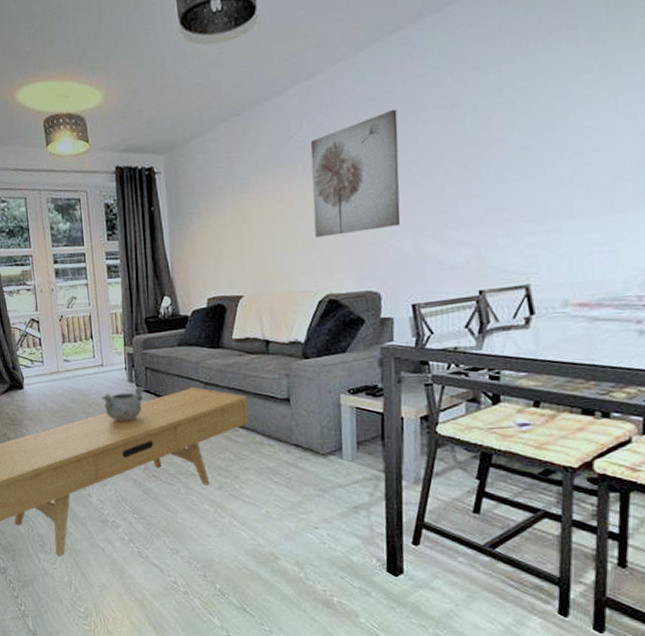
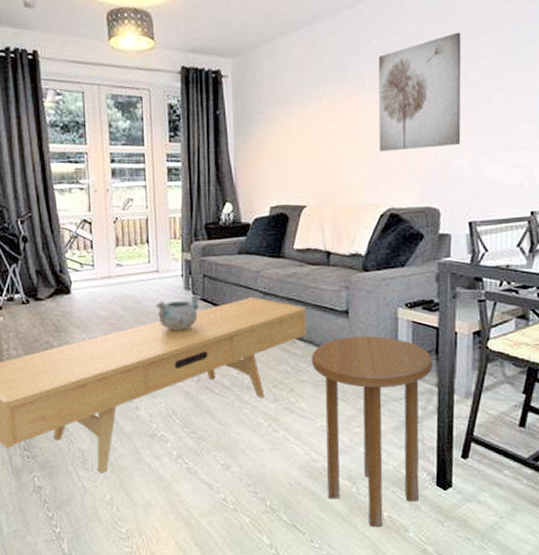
side table: none [254,423,379,613] -> present [312,336,433,528]

